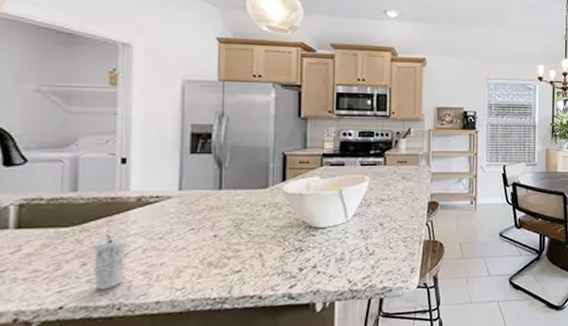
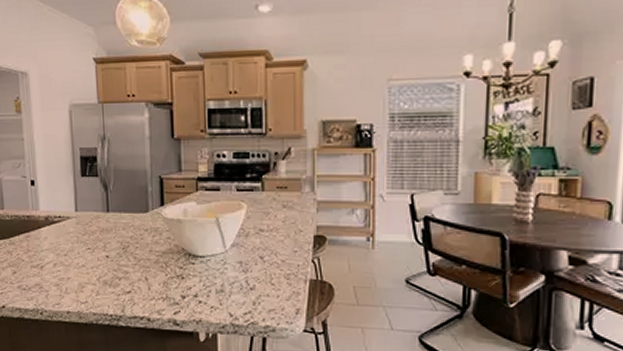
candle: present [93,233,126,290] -> none [19,247,42,296]

